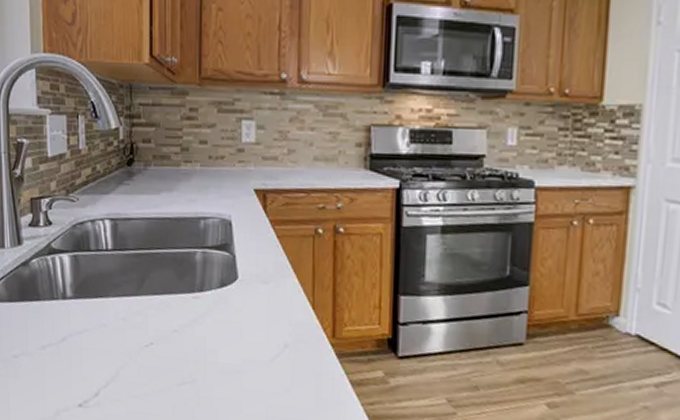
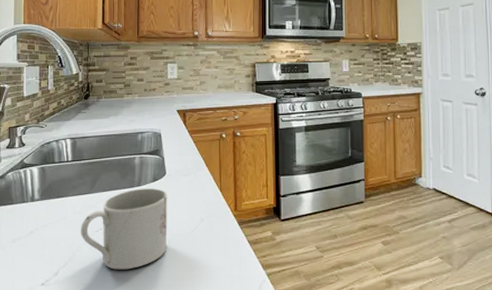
mug: none [126,295,240,400] -> present [81,188,168,270]

